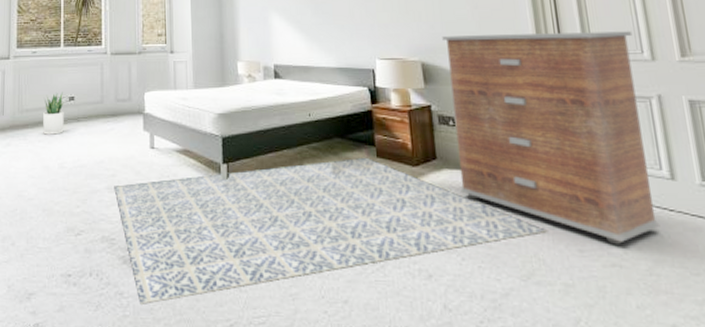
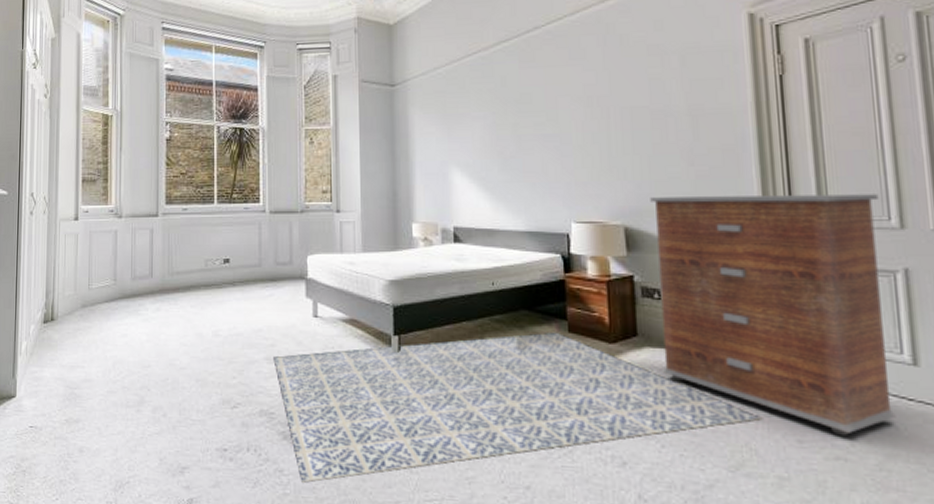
planter: present [43,92,64,135] -> none [196,253,218,300]

